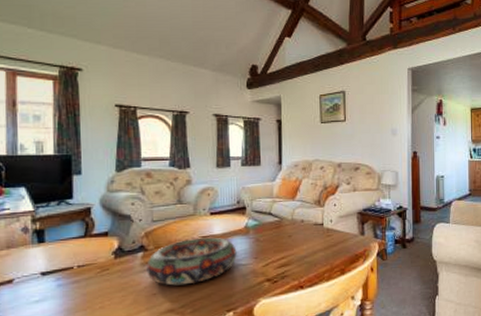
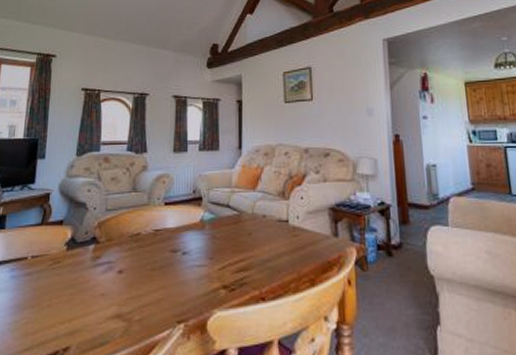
decorative bowl: present [146,237,237,286] -> none [96,231,191,286]

